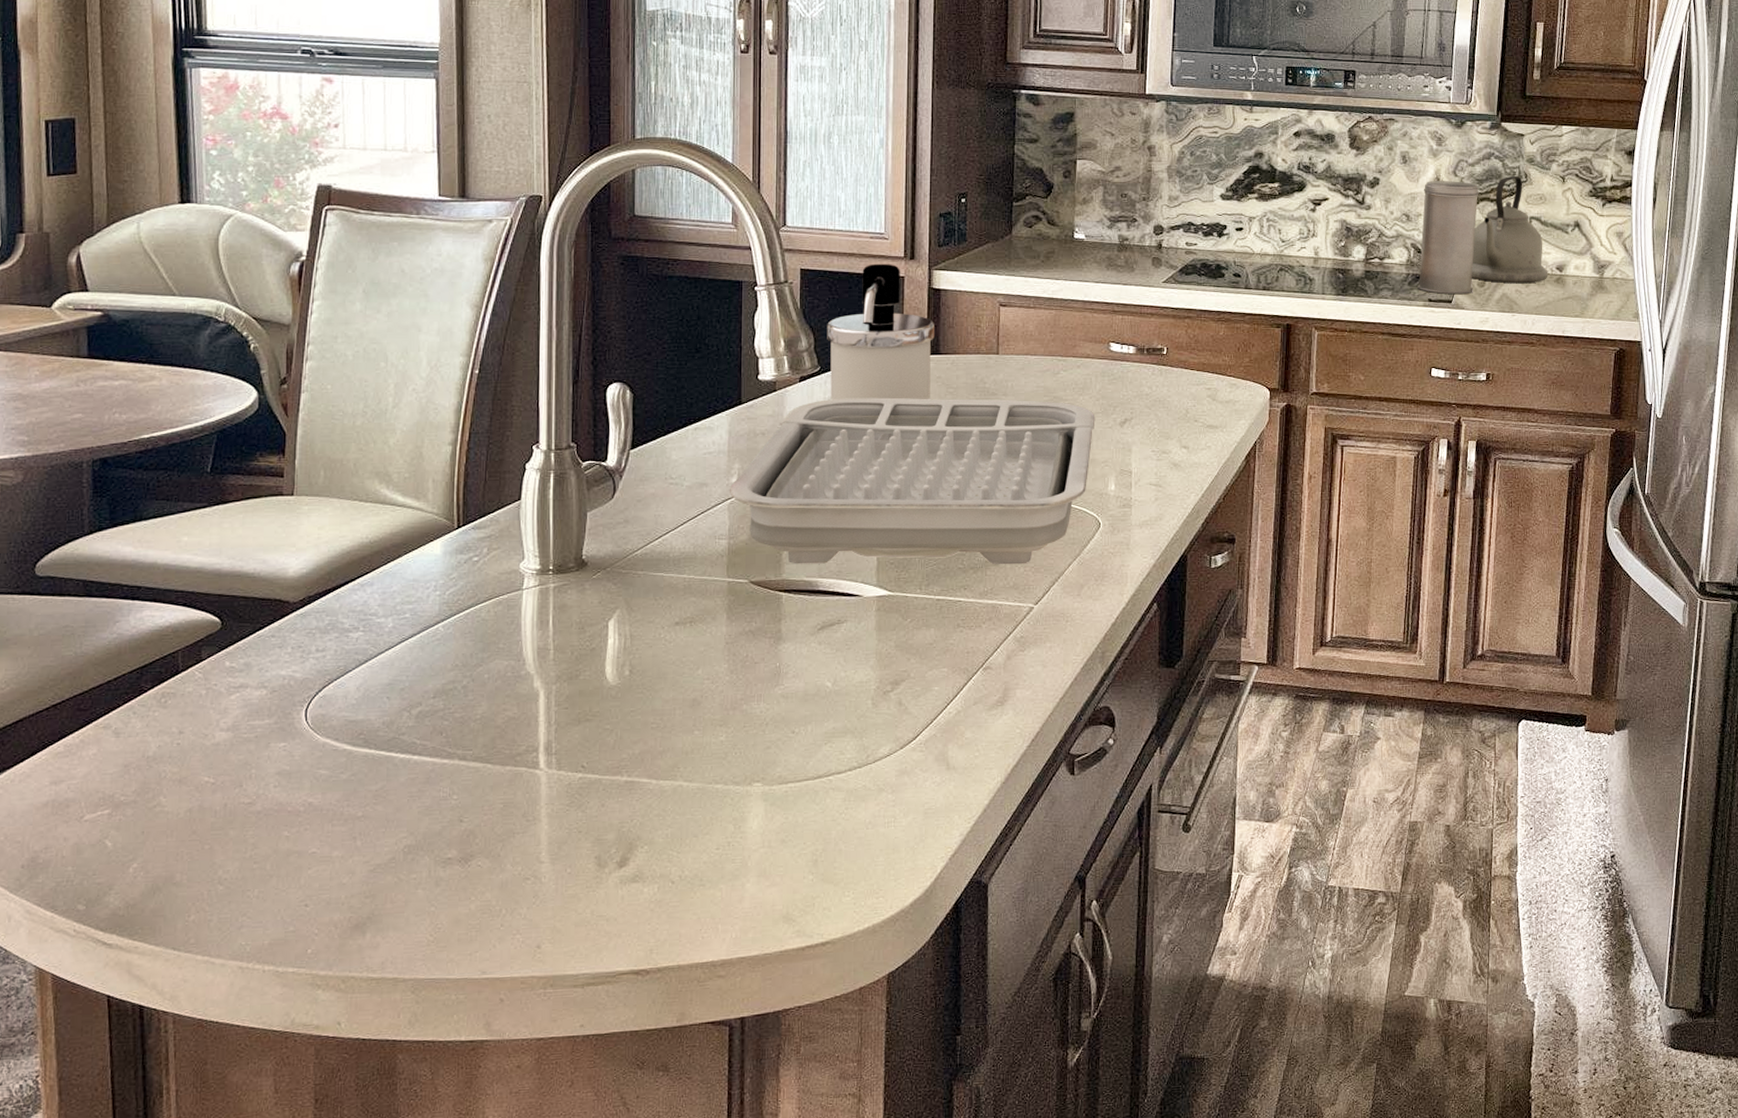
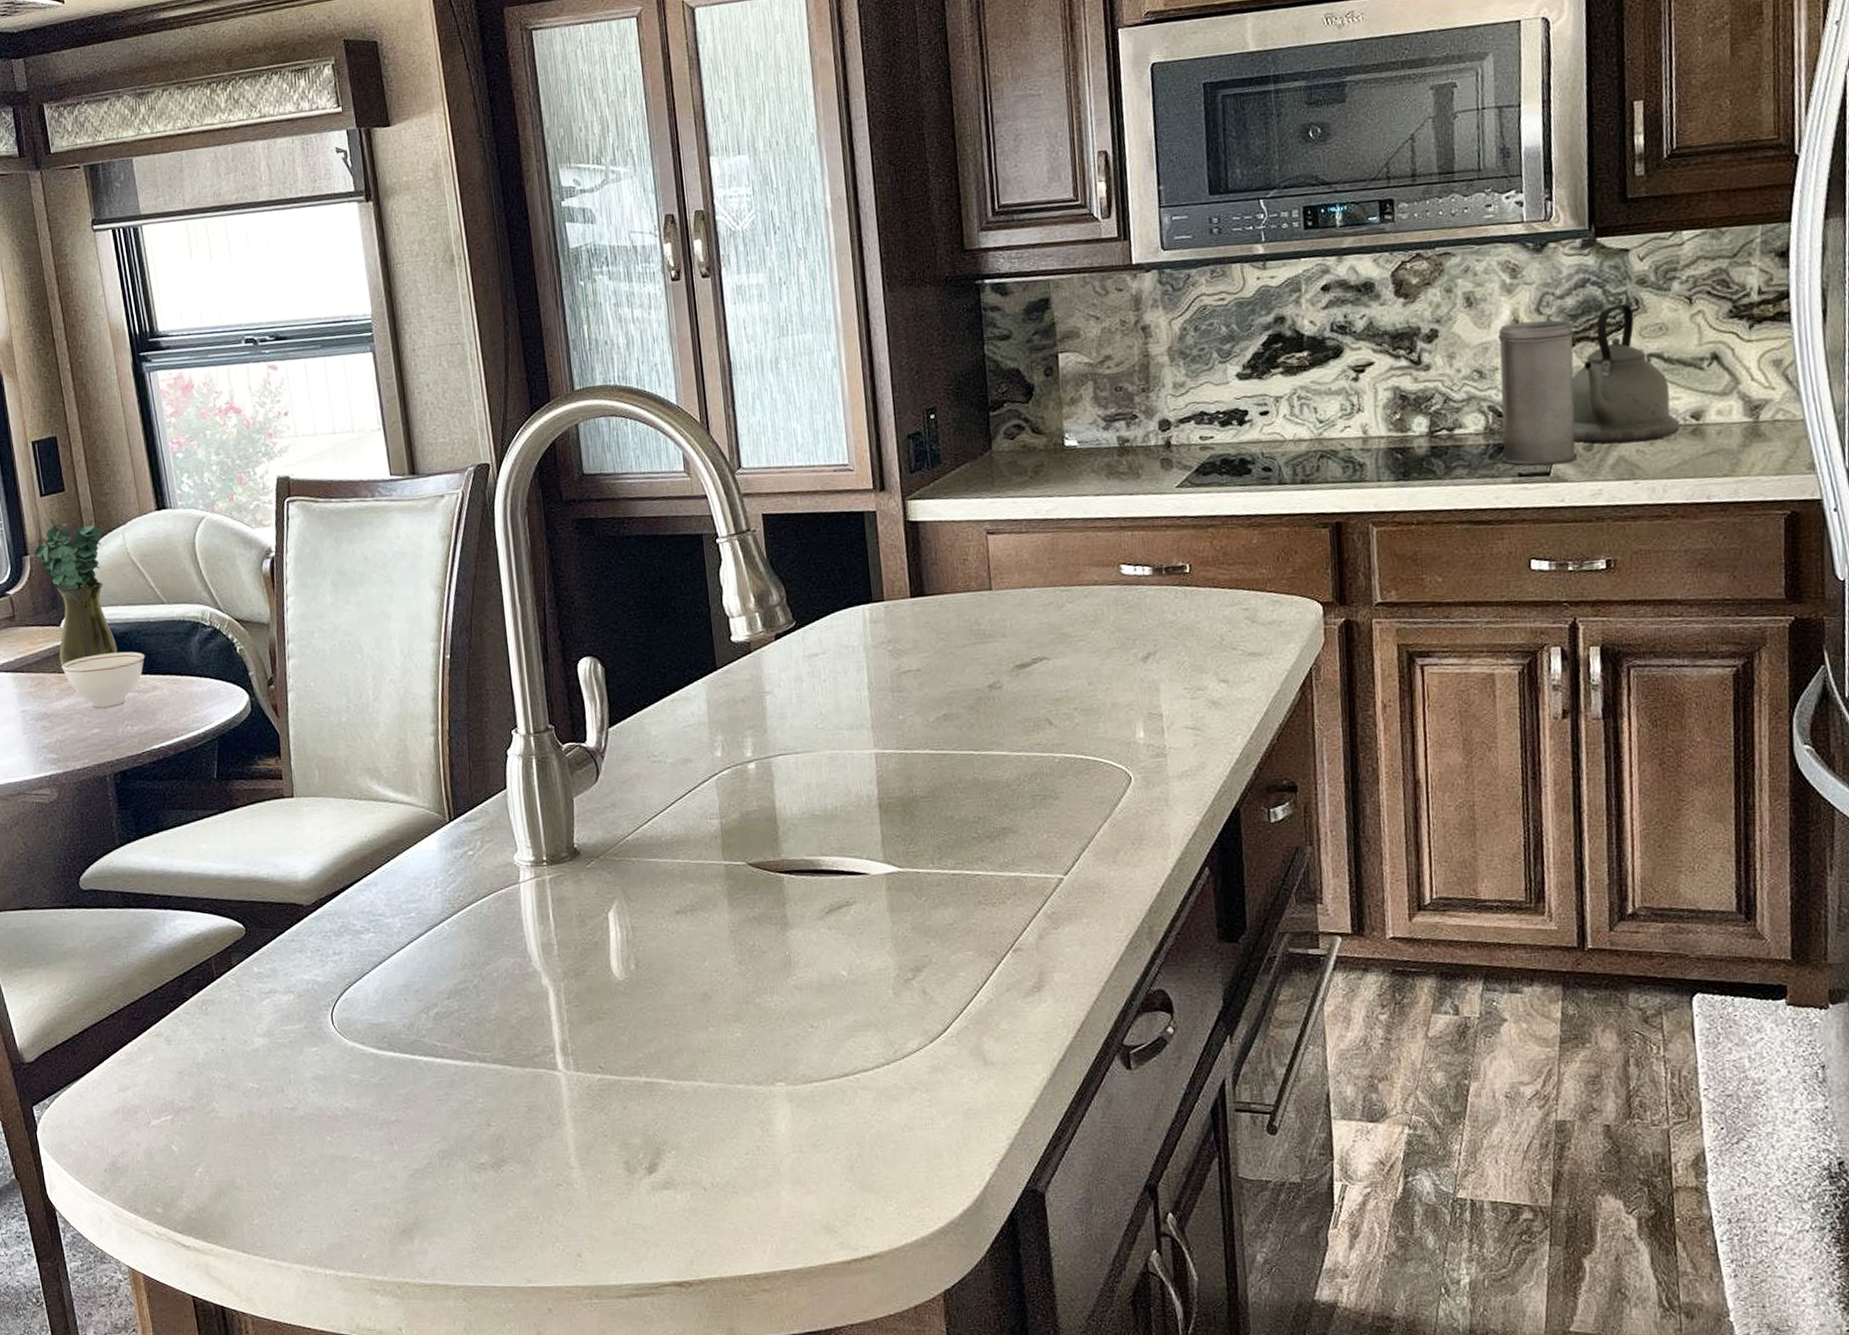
vase: none [31,198,116,354] -> present [34,518,119,672]
bowl: none [47,339,146,394] -> present [61,651,145,709]
dish rack: present [730,397,1096,565] -> none [715,639,1113,842]
soap dispenser: present [827,263,934,401] -> none [797,498,920,658]

